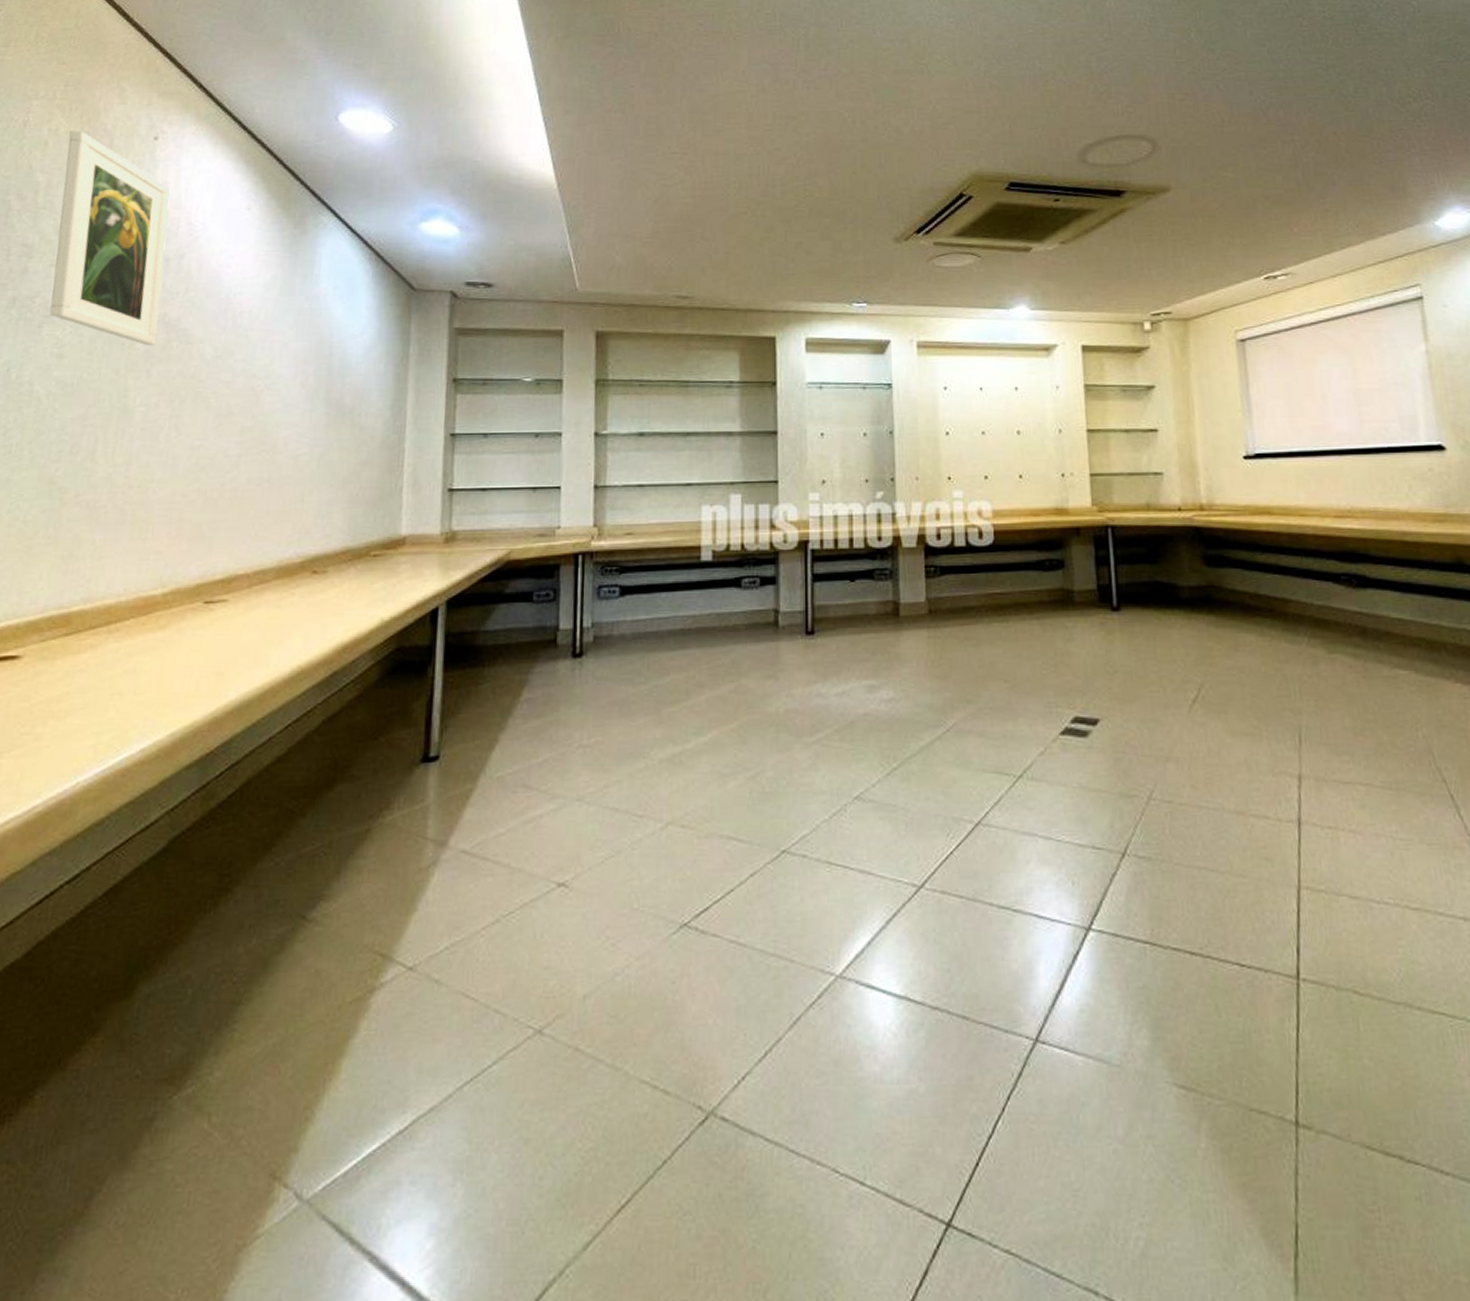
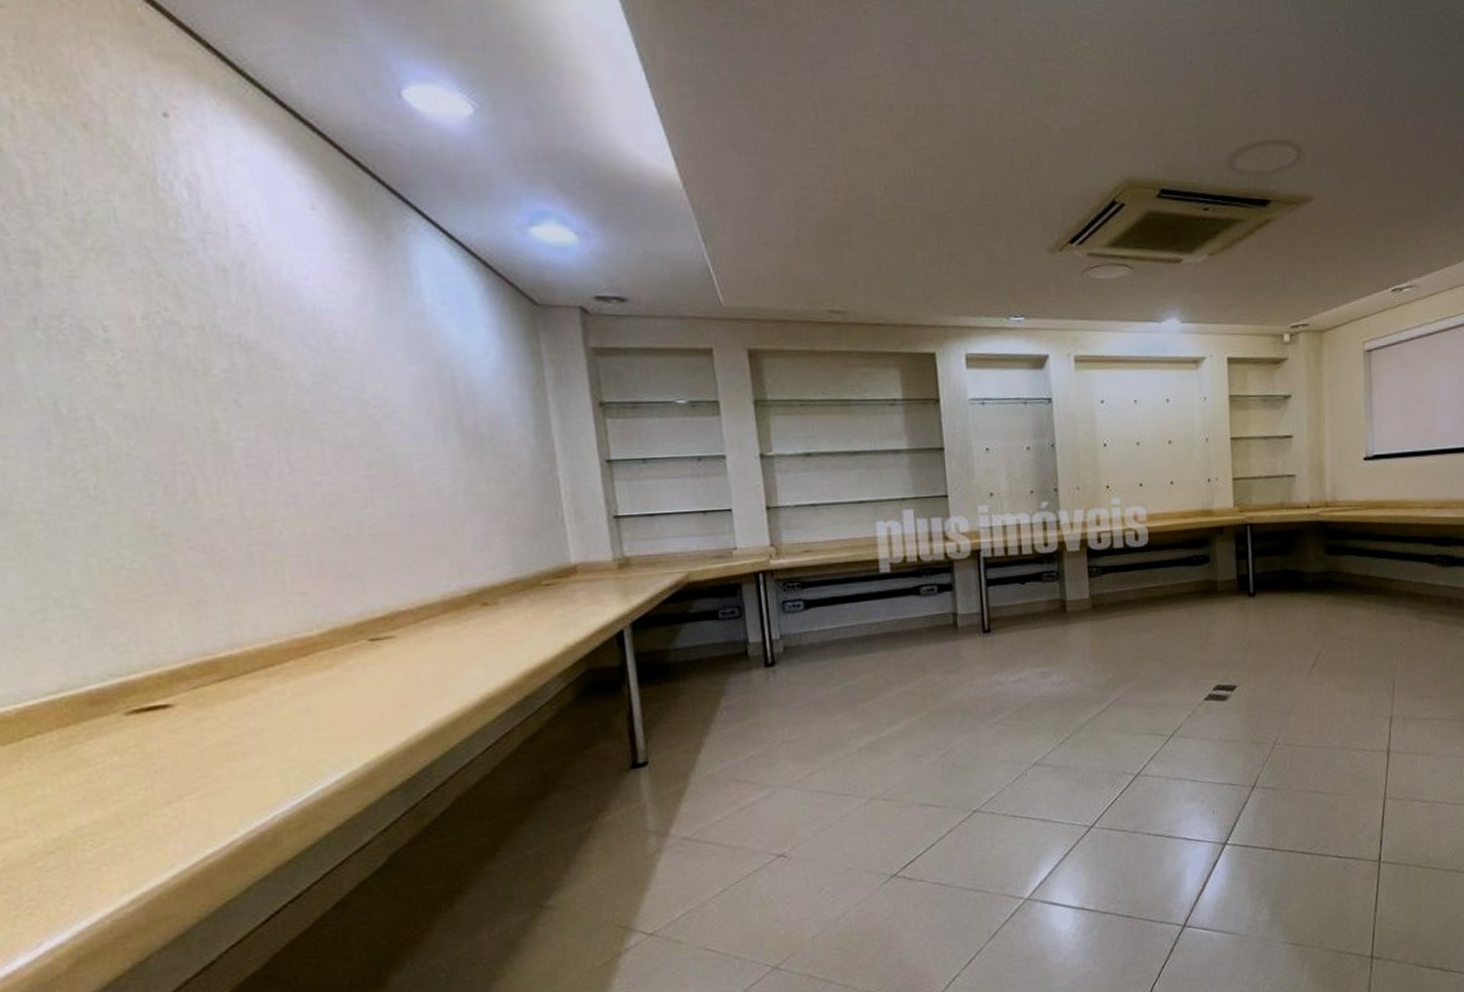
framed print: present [49,130,171,345] -> none [42,101,237,372]

